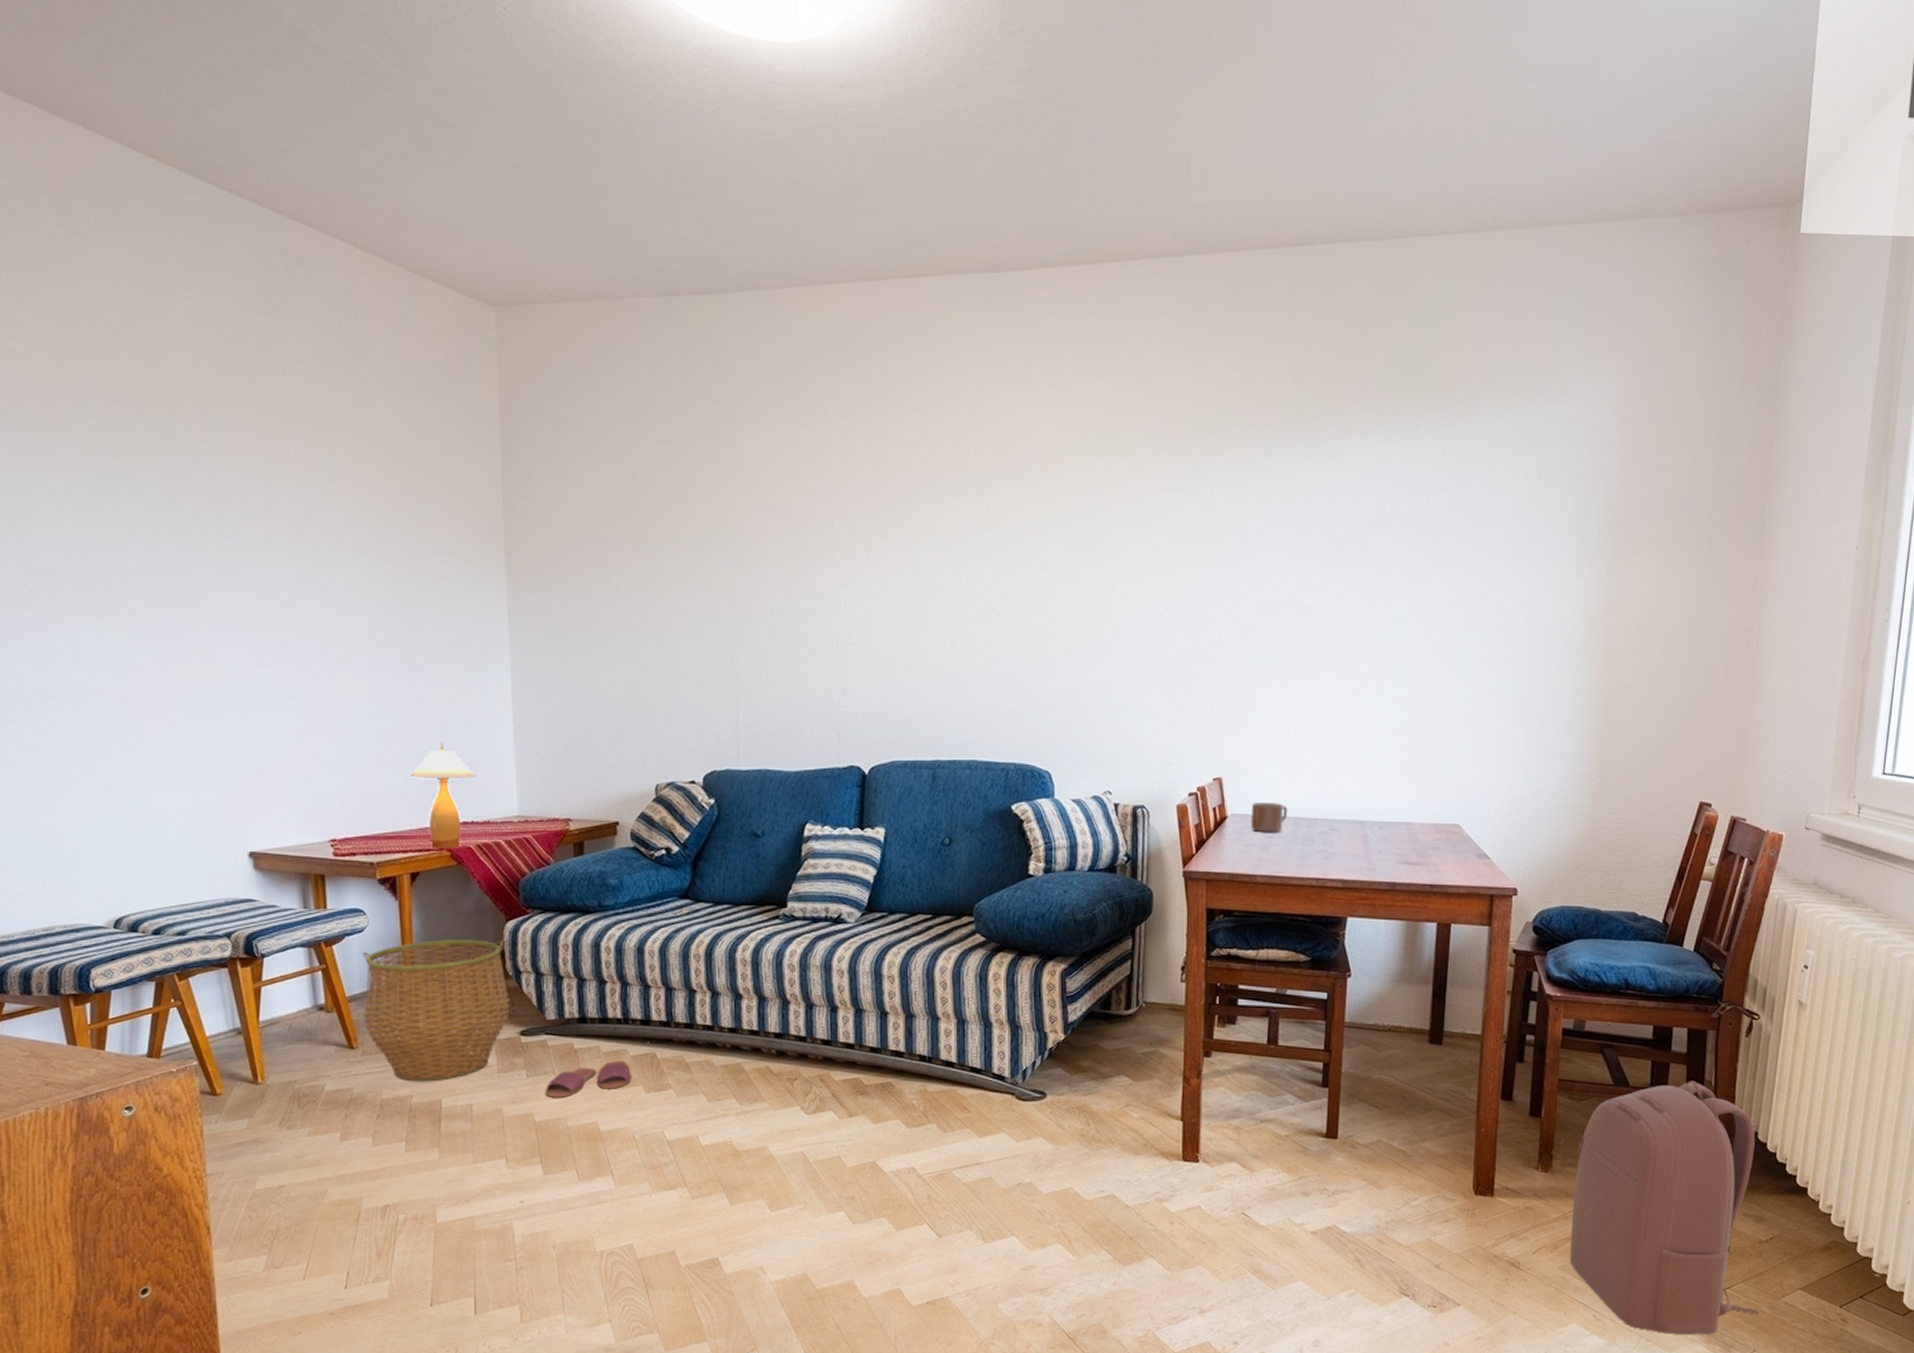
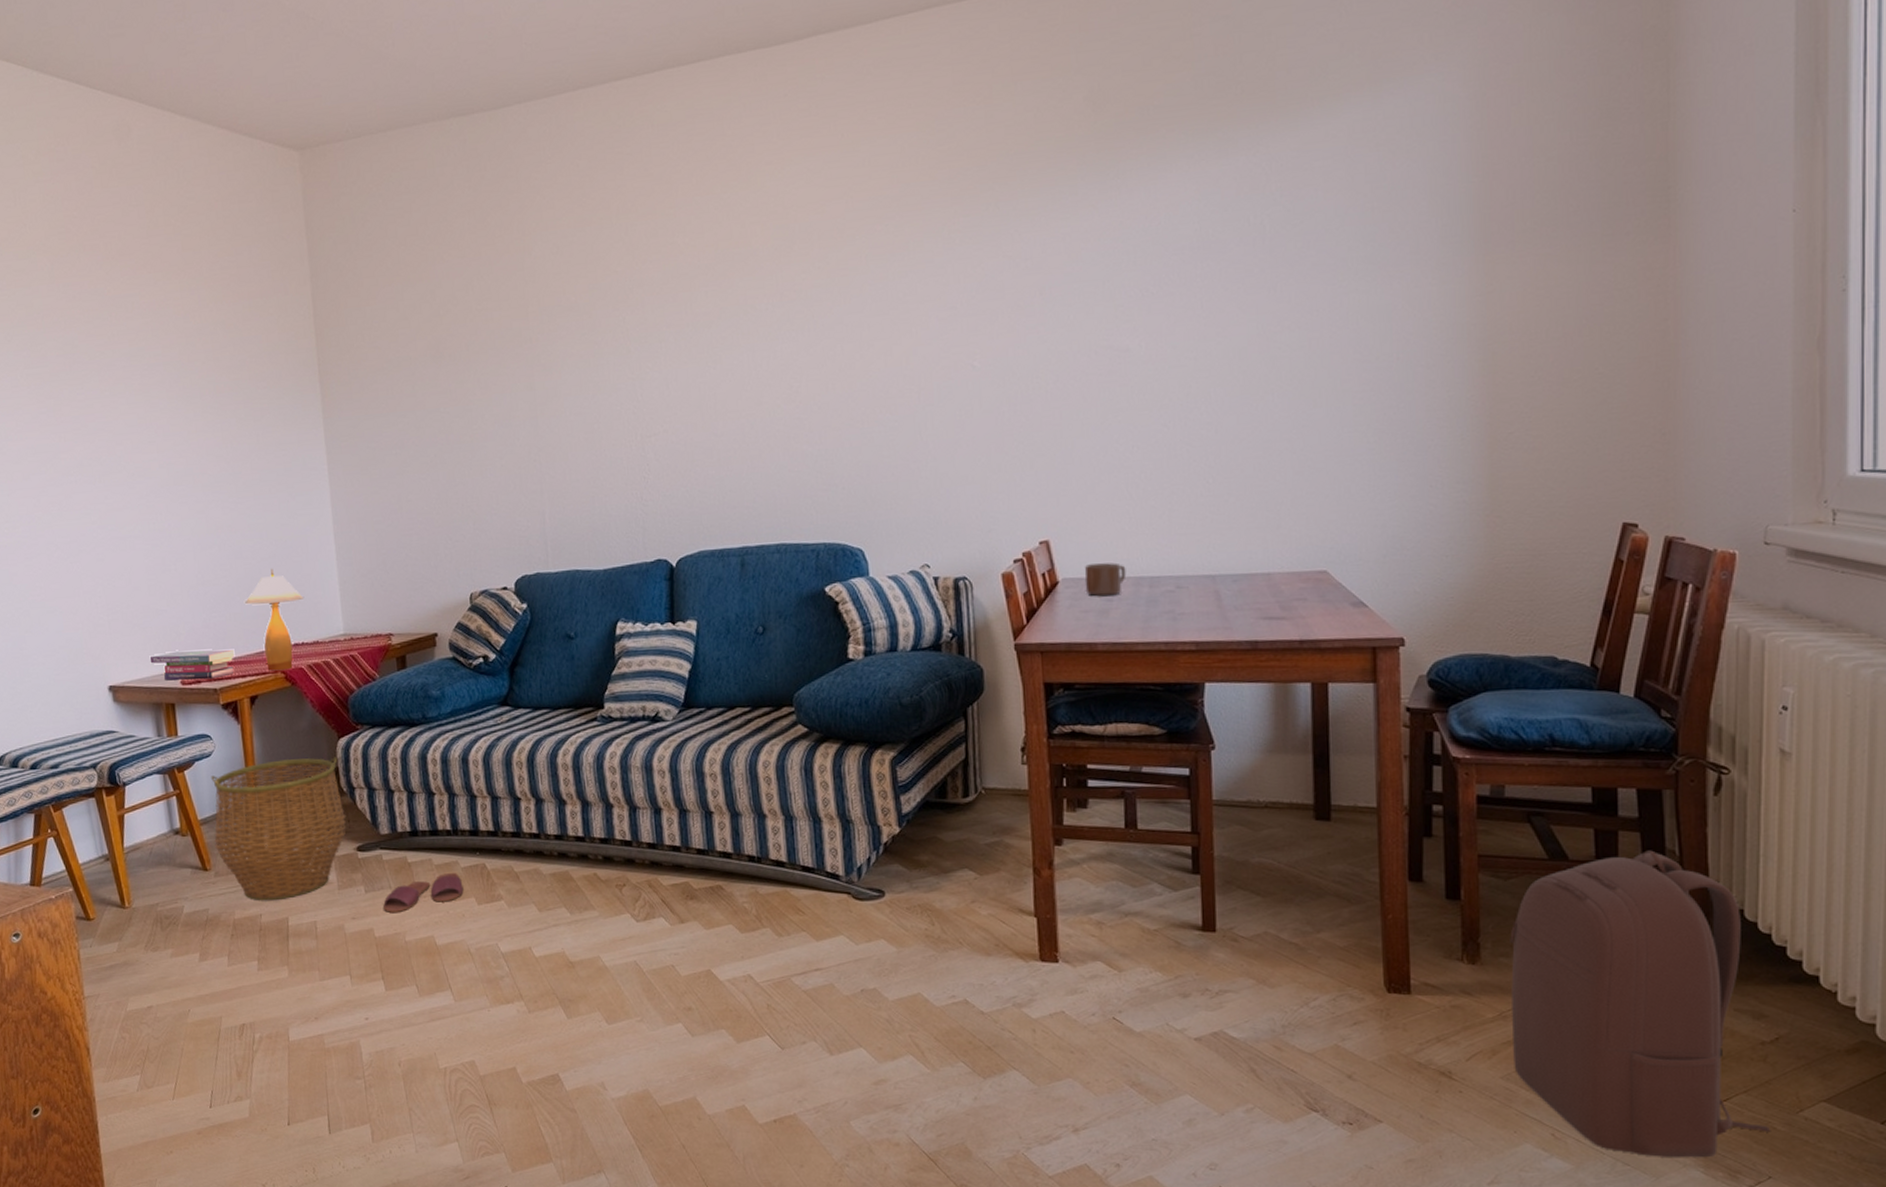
books: none [298,821,396,852] -> present [149,649,235,681]

